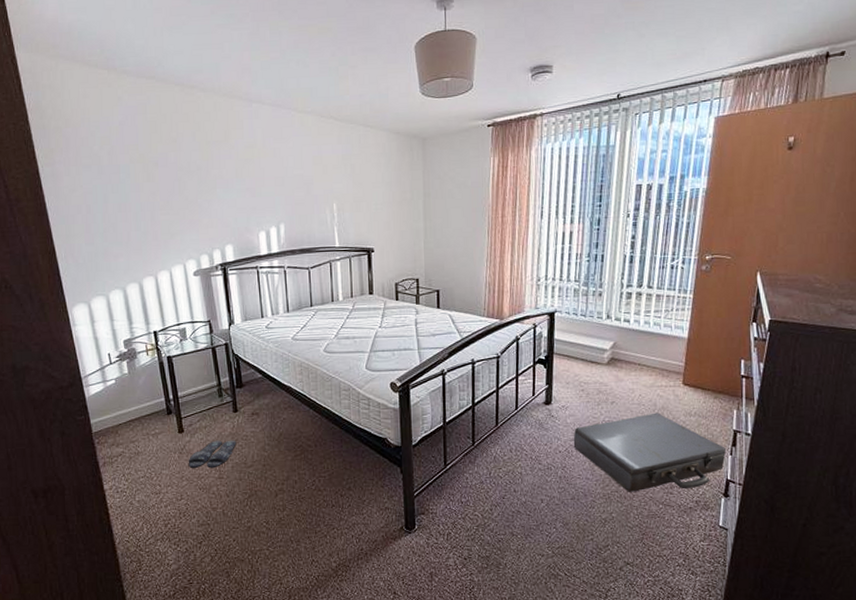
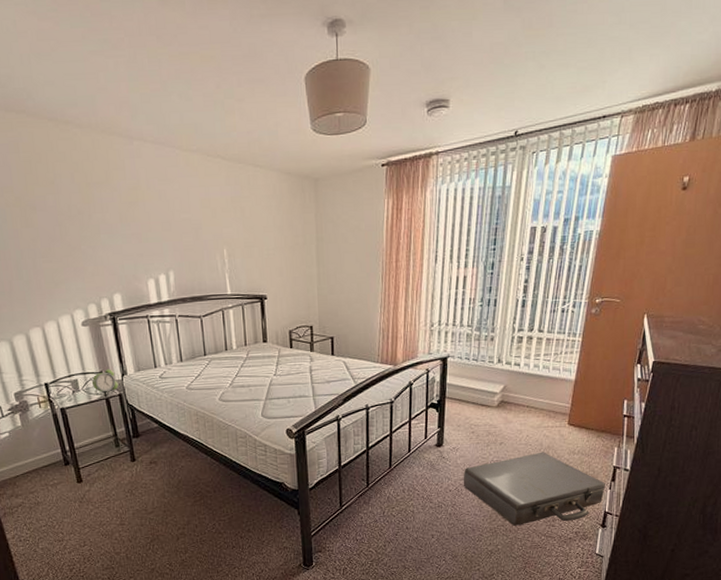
slippers: present [188,440,237,469] -> none [88,488,136,516]
alarm clock: none [197,318,227,344] -> present [90,369,120,395]

